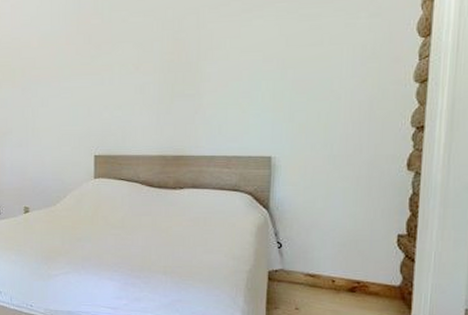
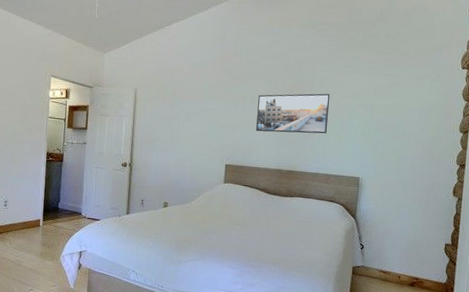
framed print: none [129,51,225,110] -> present [256,93,330,134]

